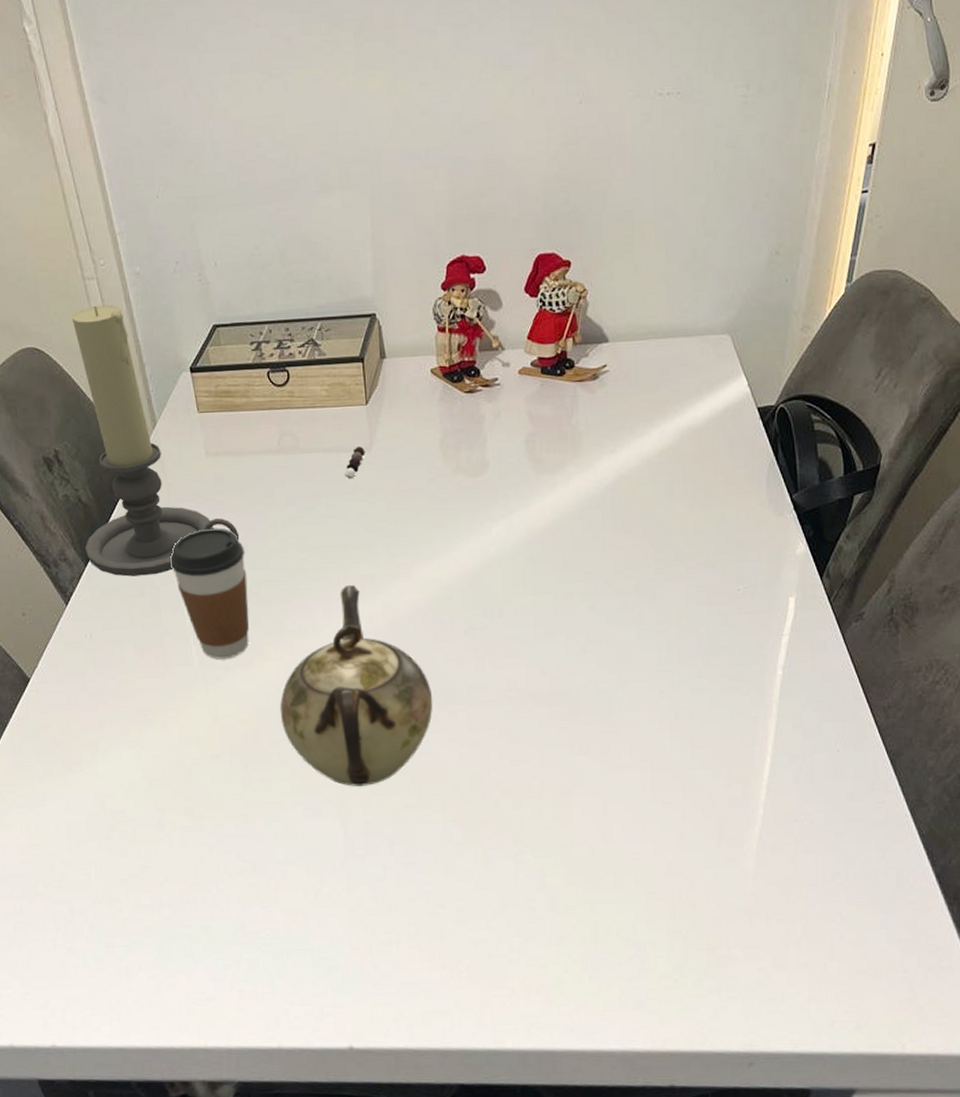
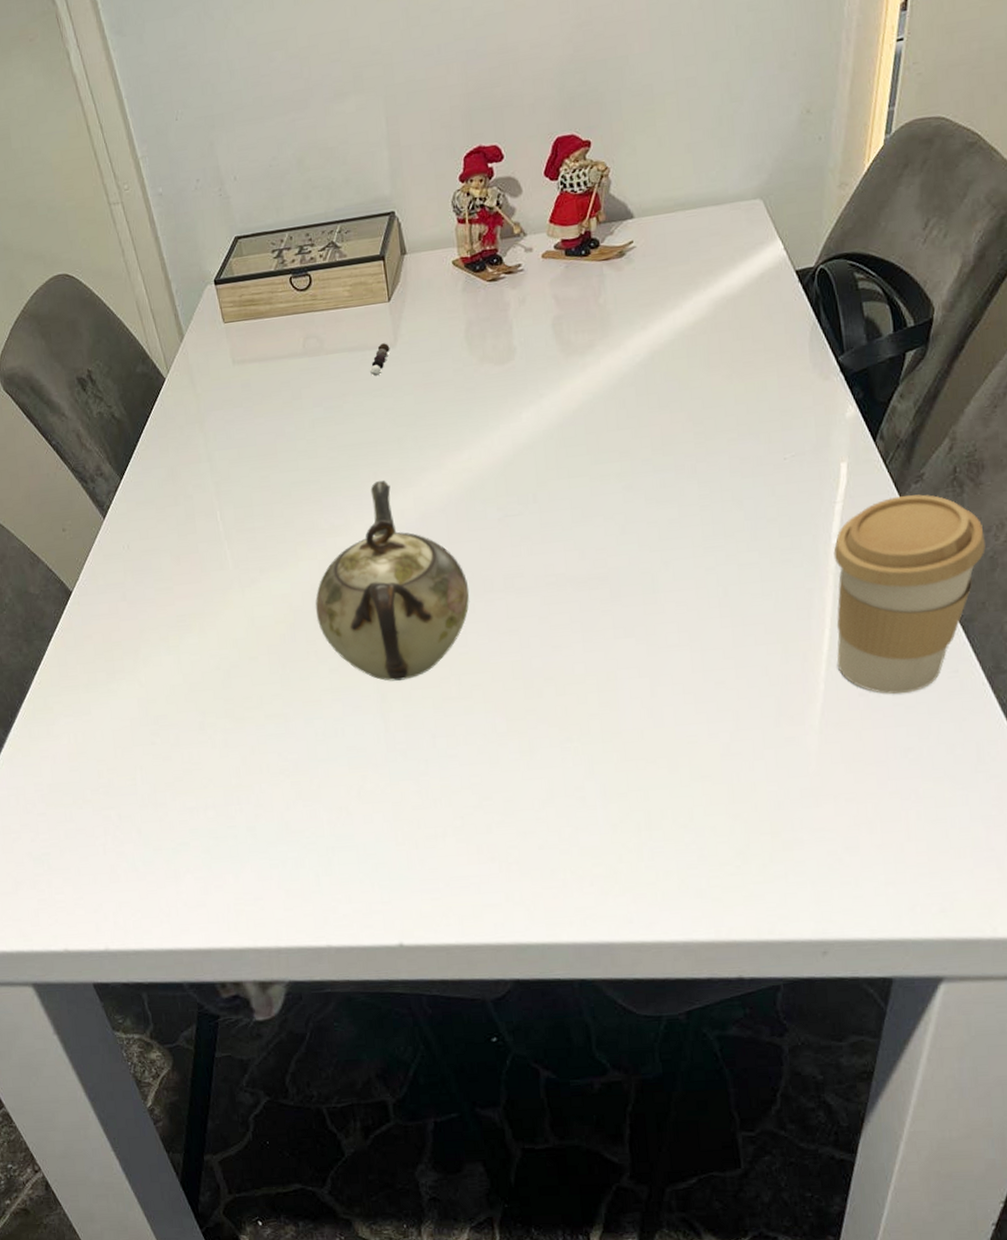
candle holder: present [71,304,240,577] -> none [99,226,269,487]
coffee cup: present [169,528,250,659] -> none [201,433,283,562]
coffee cup: none [775,632,915,822] -> present [833,494,986,694]

